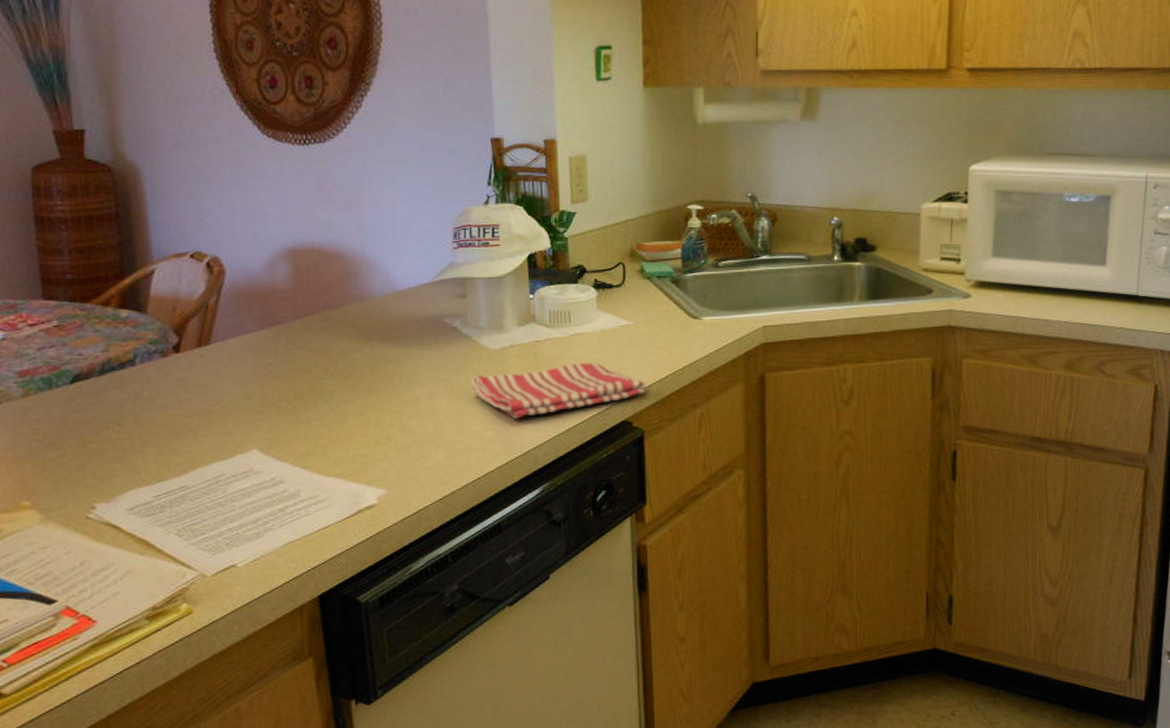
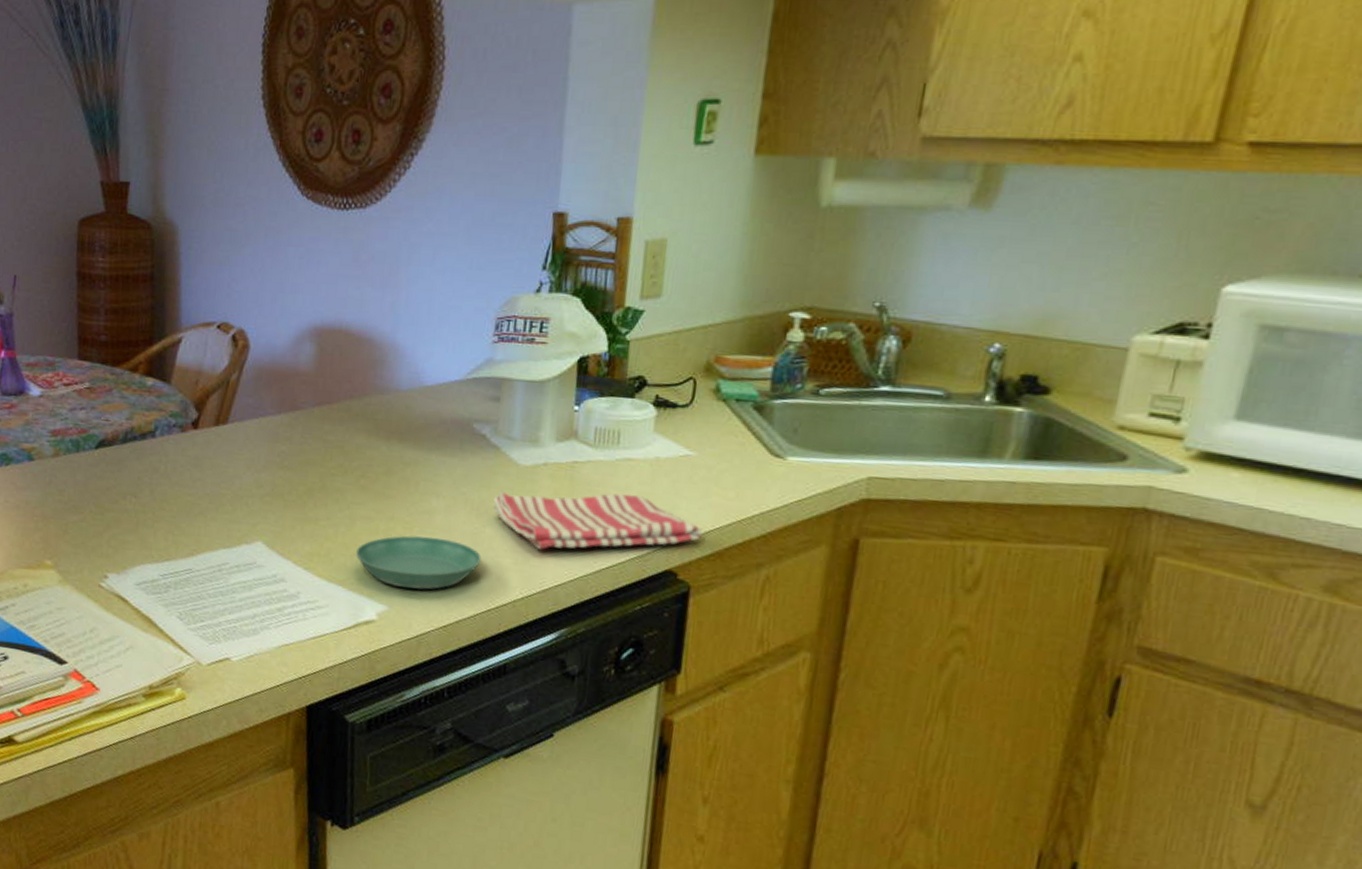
saucer: none [350,421,466,471] -> present [355,535,481,590]

